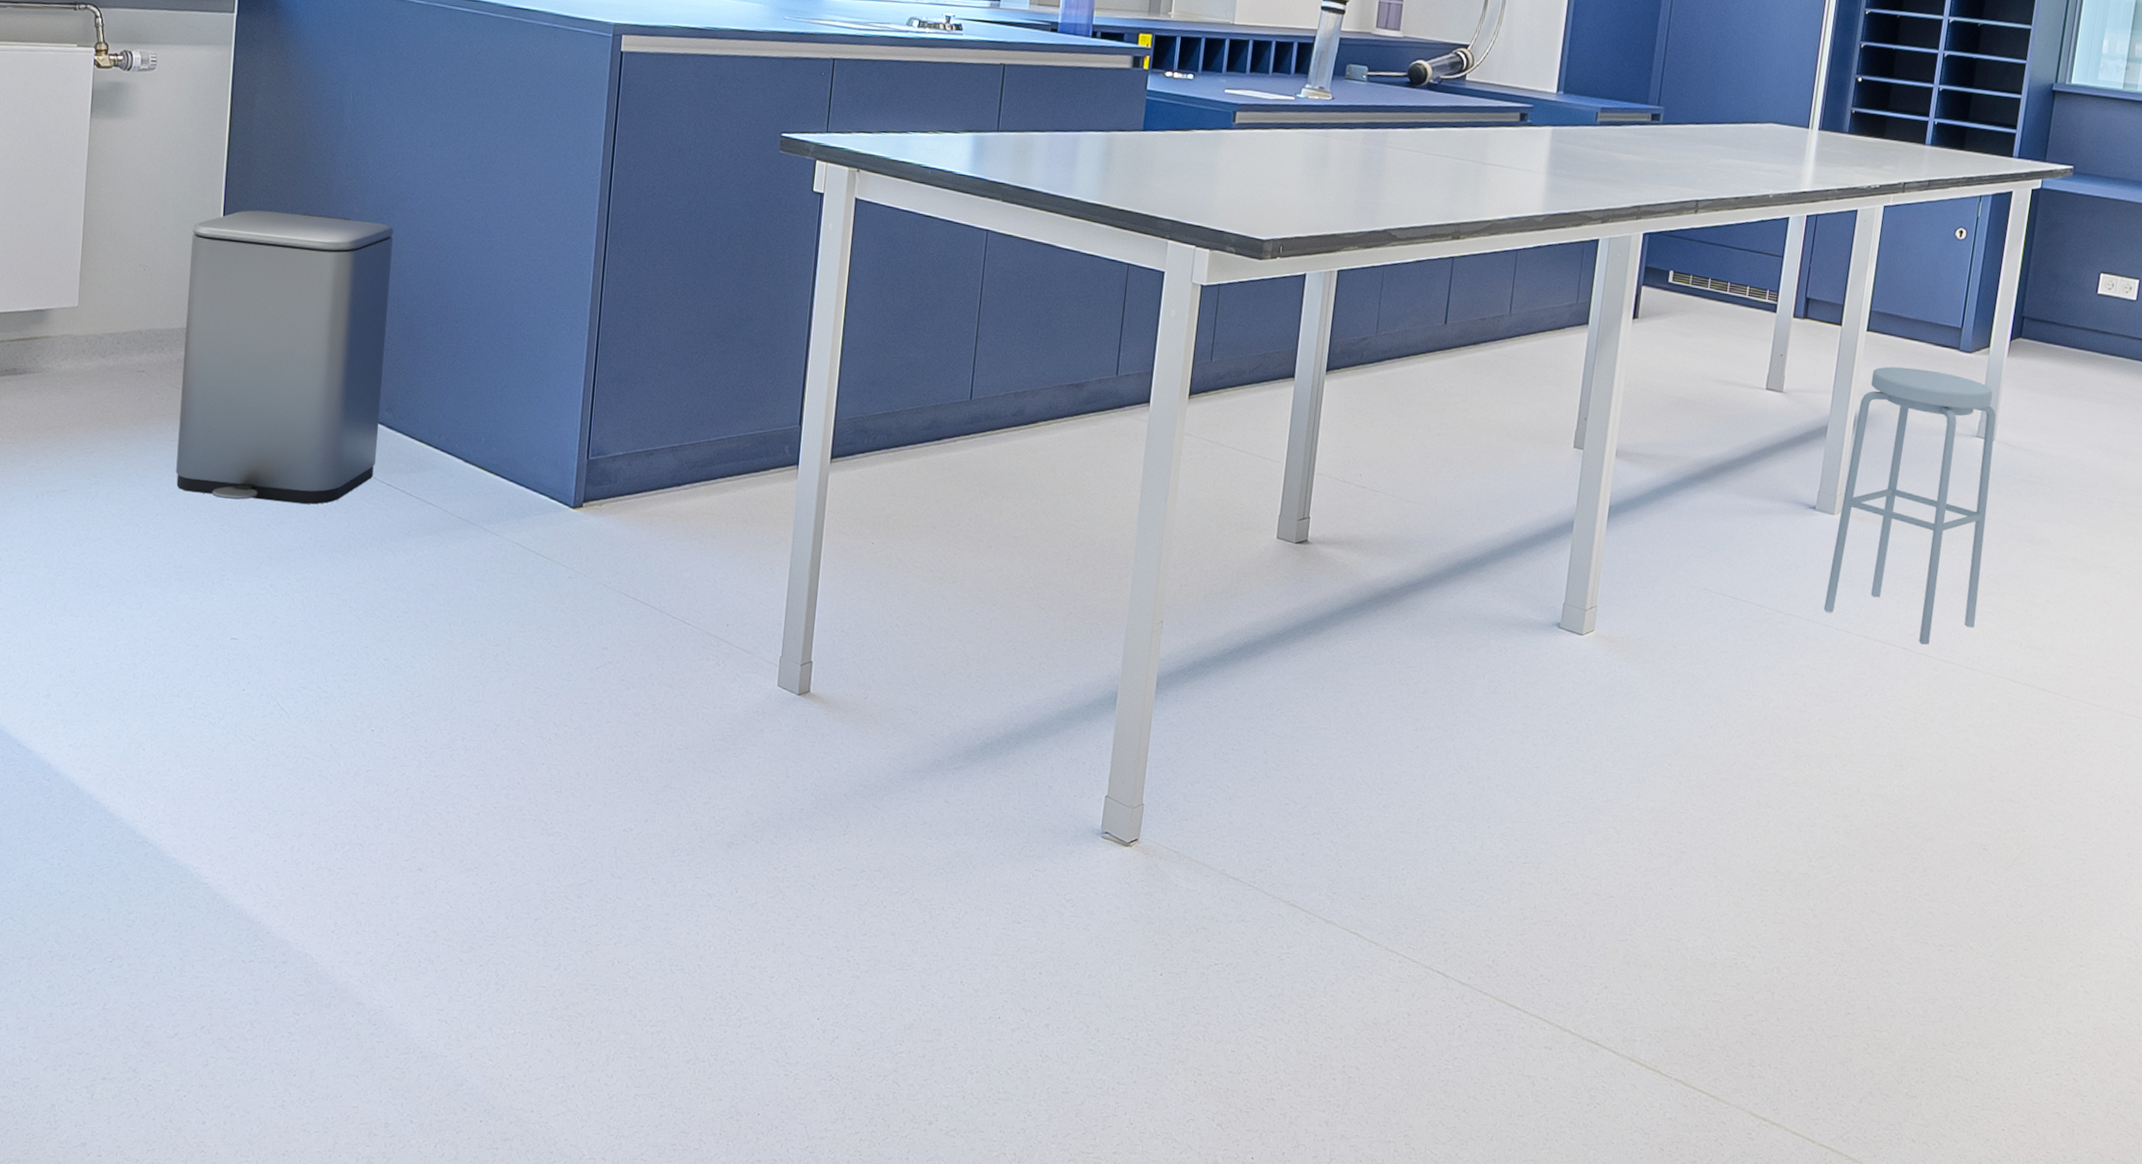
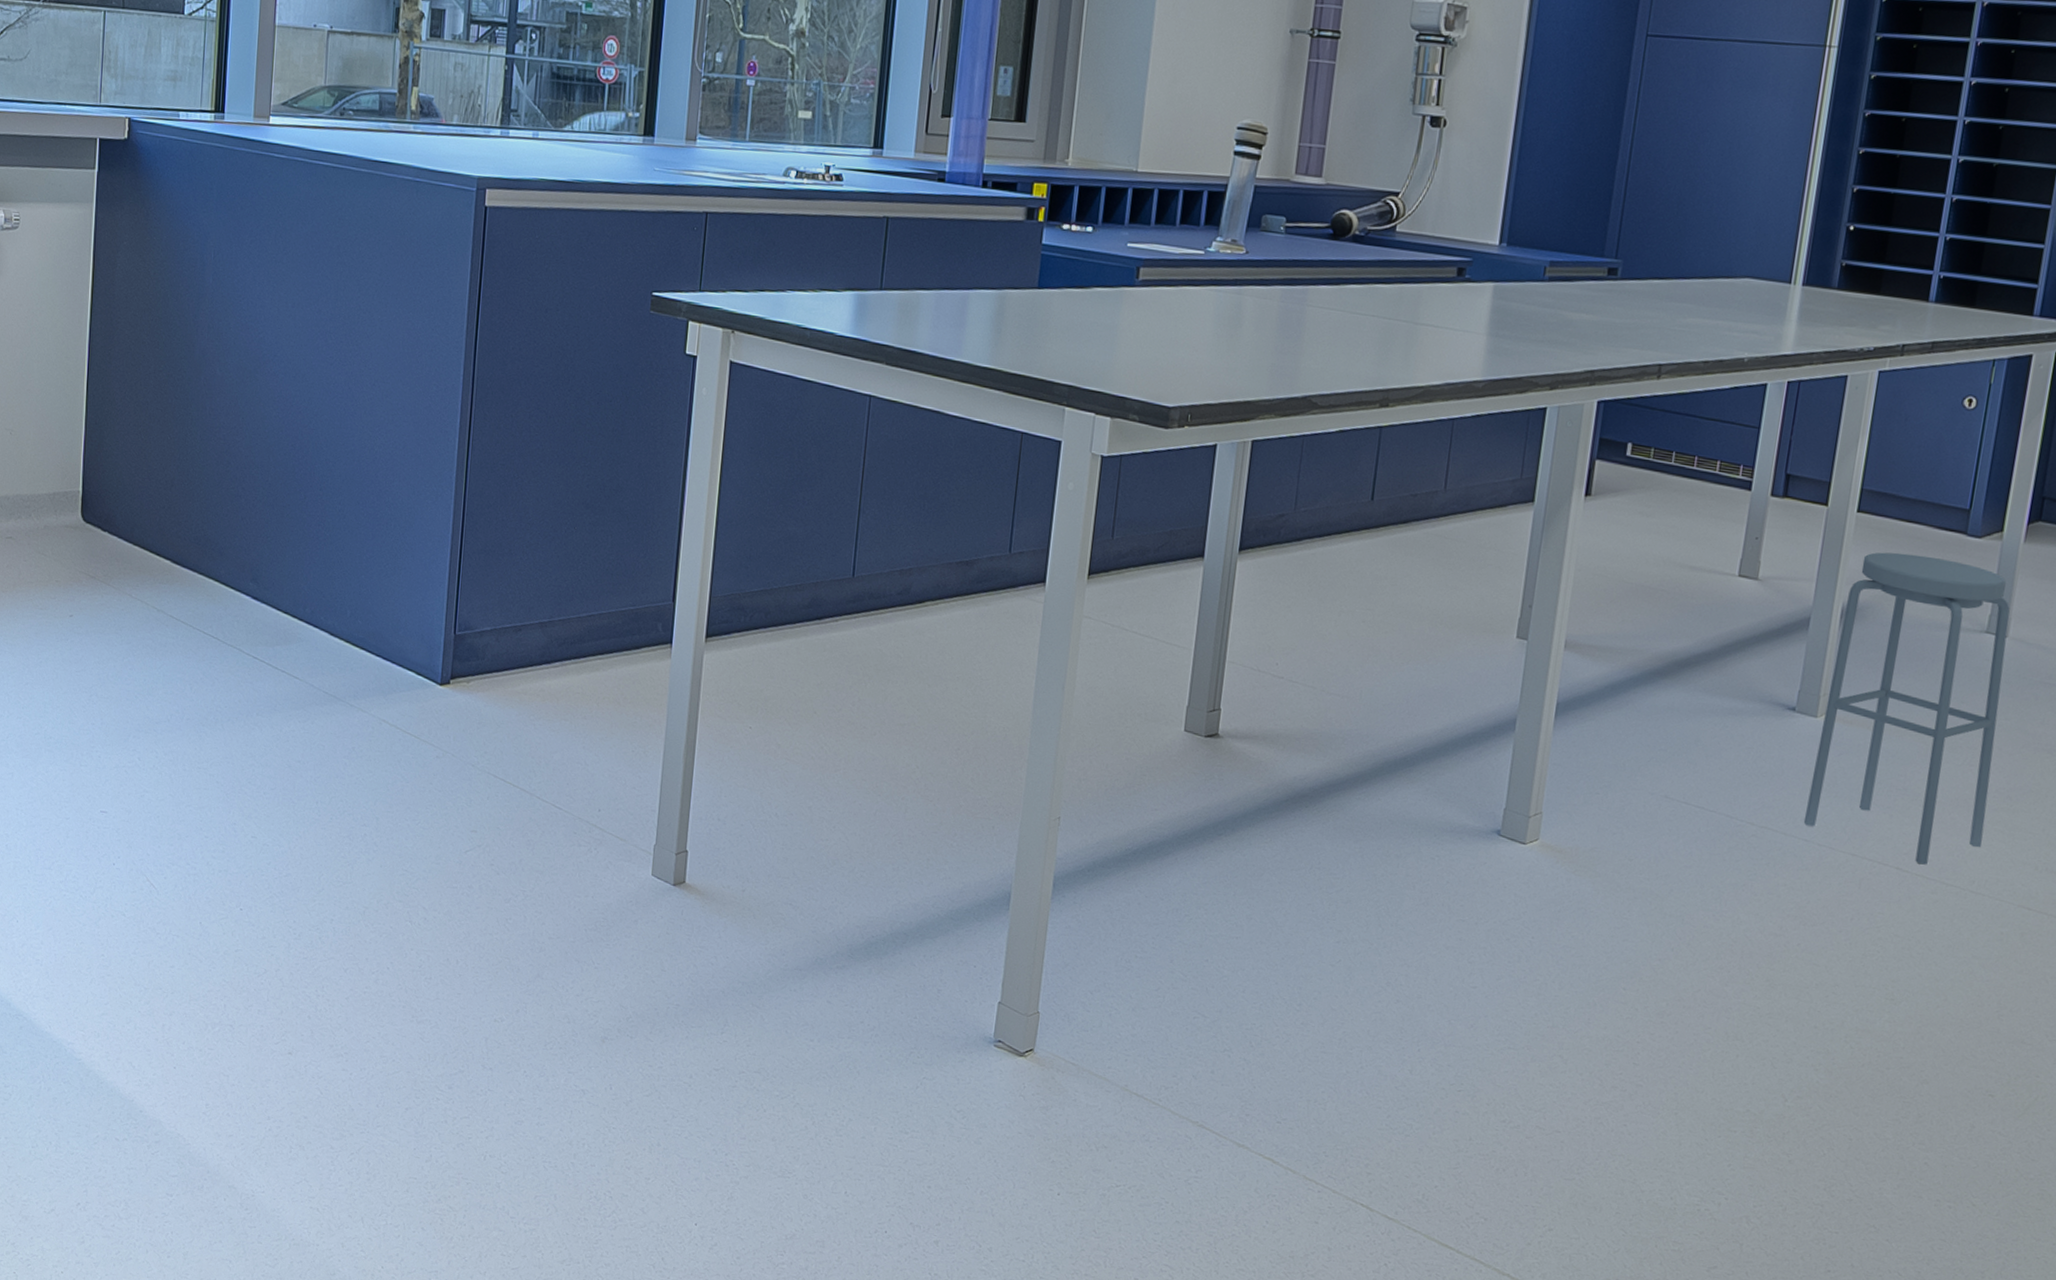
pedal bin: present [176,210,394,505] -> none [44,373,257,676]

